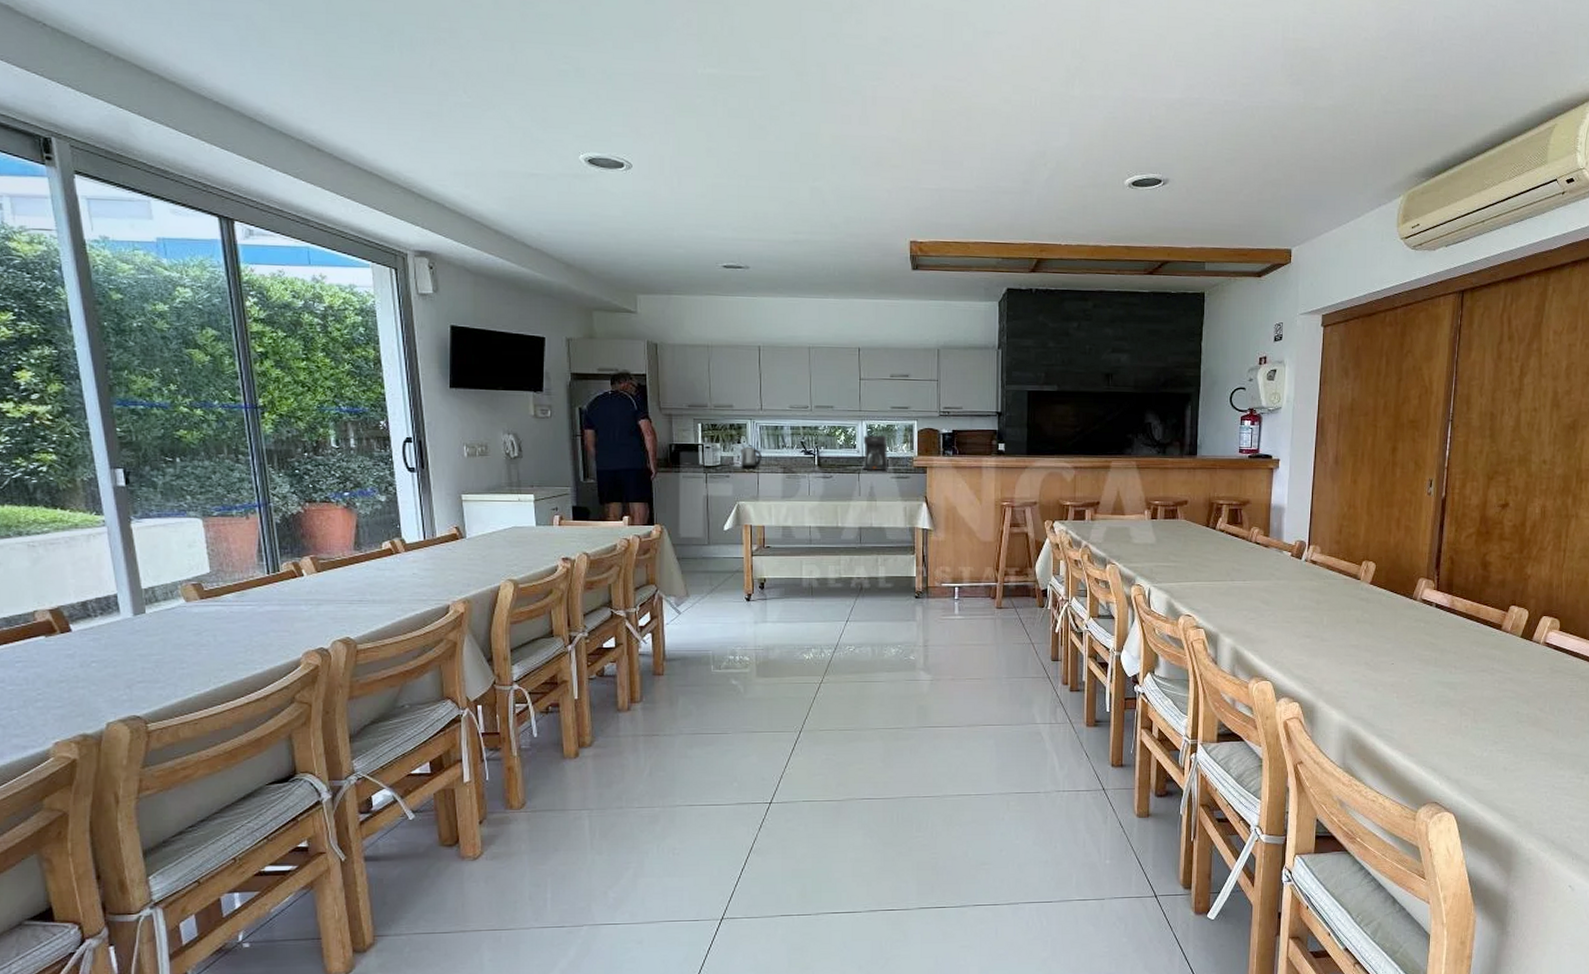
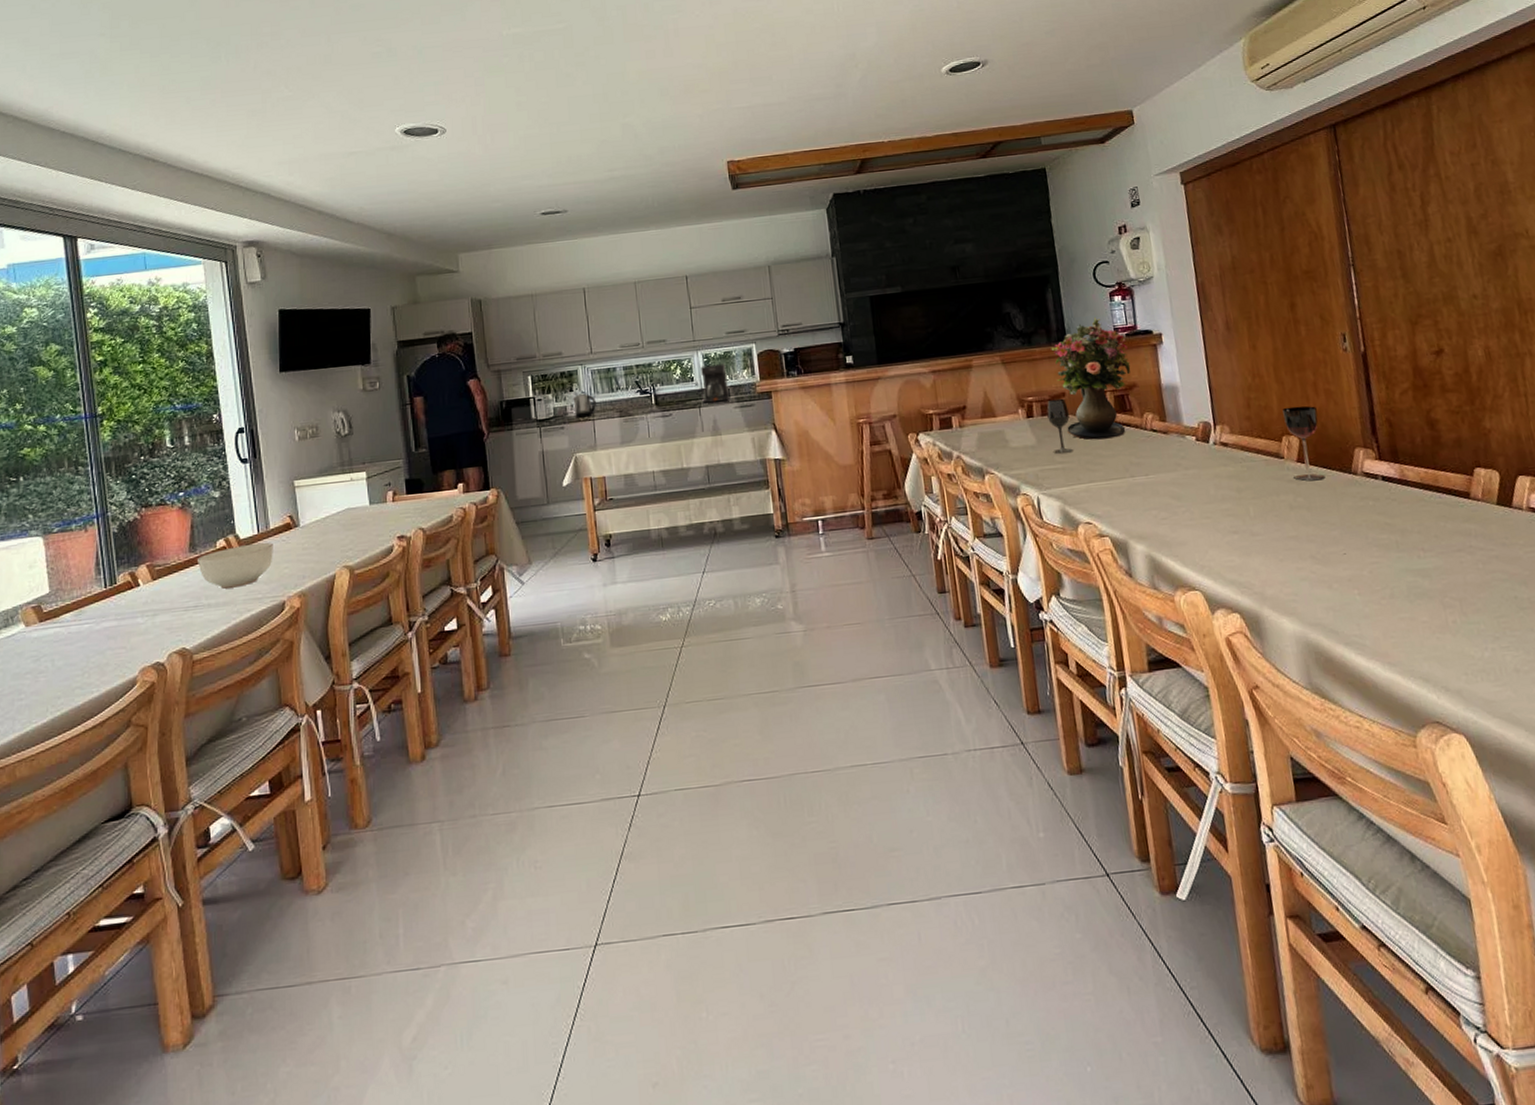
bowl: none [363,548,439,587] -> present [198,542,273,589]
wine glass: none [1168,505,1188,555] -> present [1046,398,1073,455]
bouquet: none [1182,437,1248,546] -> present [1051,317,1131,440]
wineglass: none [1365,537,1396,601] -> present [1282,405,1326,481]

